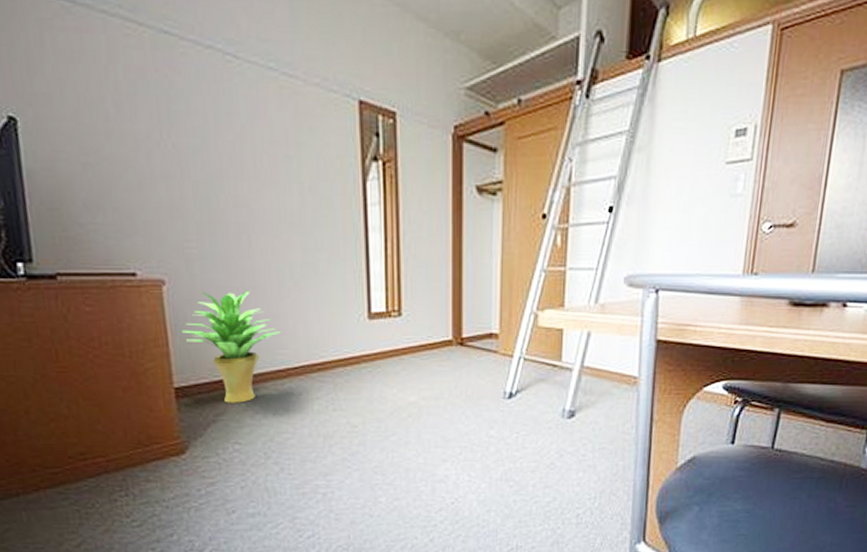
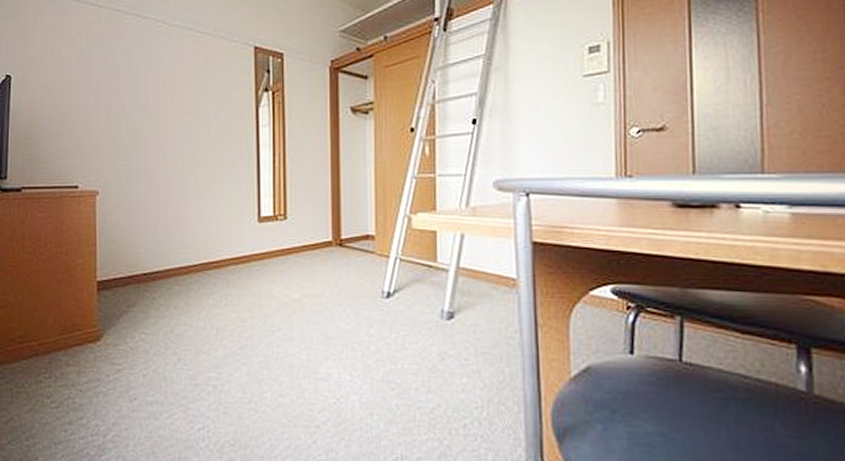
potted plant: present [182,289,280,403] -> none [108,198,185,296]

